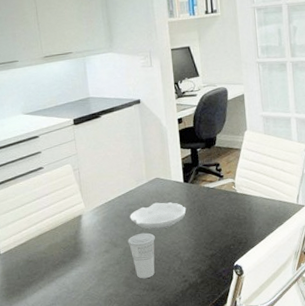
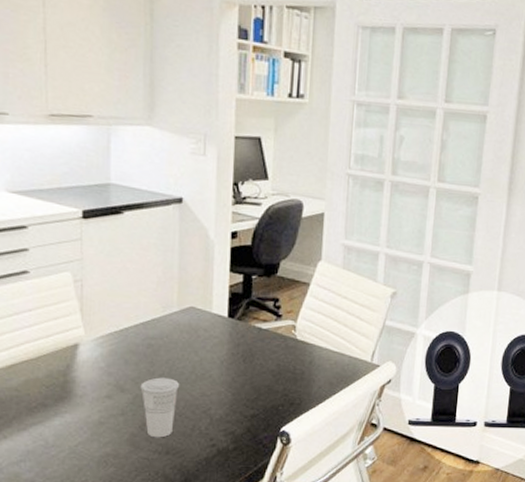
bowl: present [130,202,187,230] -> none [147,339,227,376]

